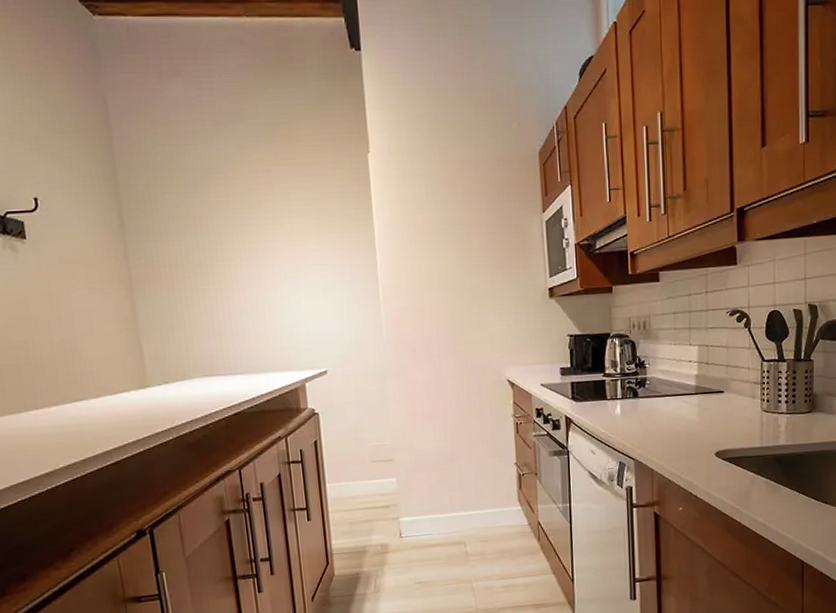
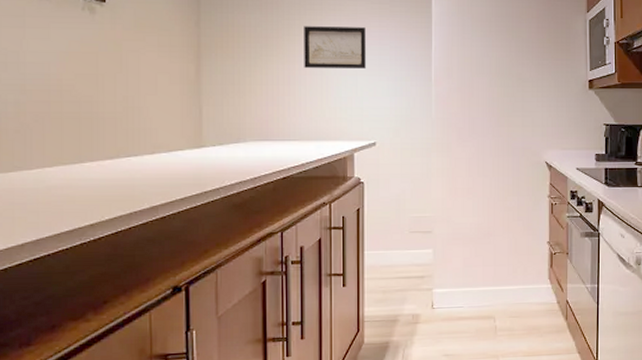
wall art: none [238,247,309,296] -> present [304,26,366,68]

